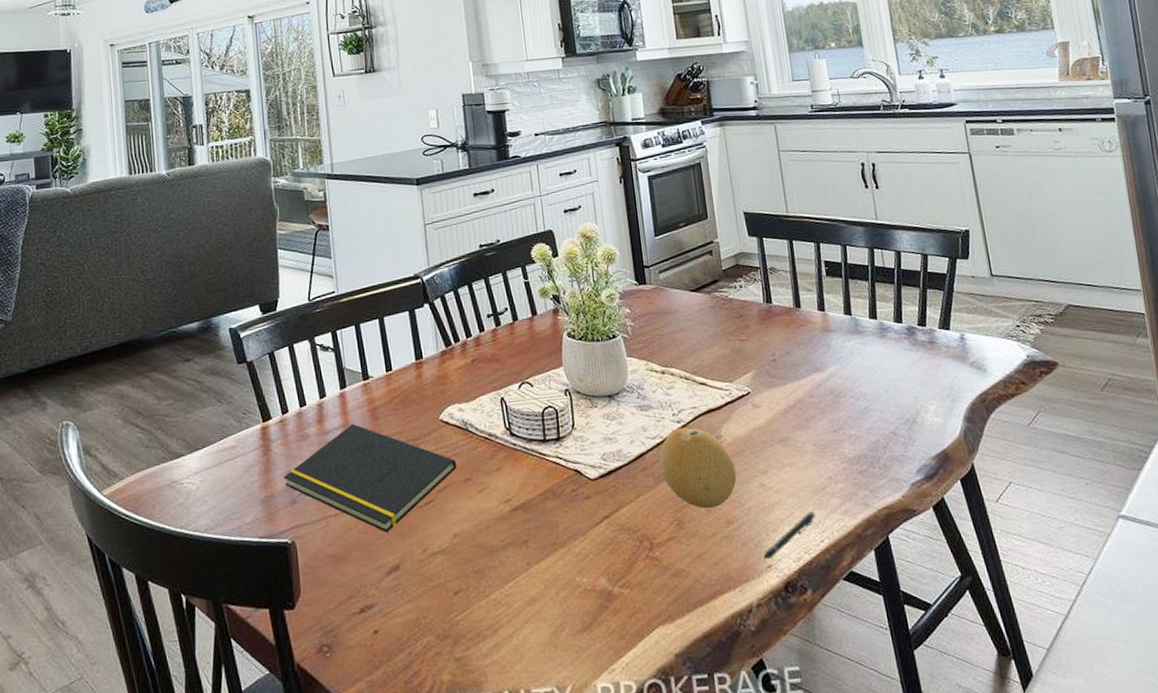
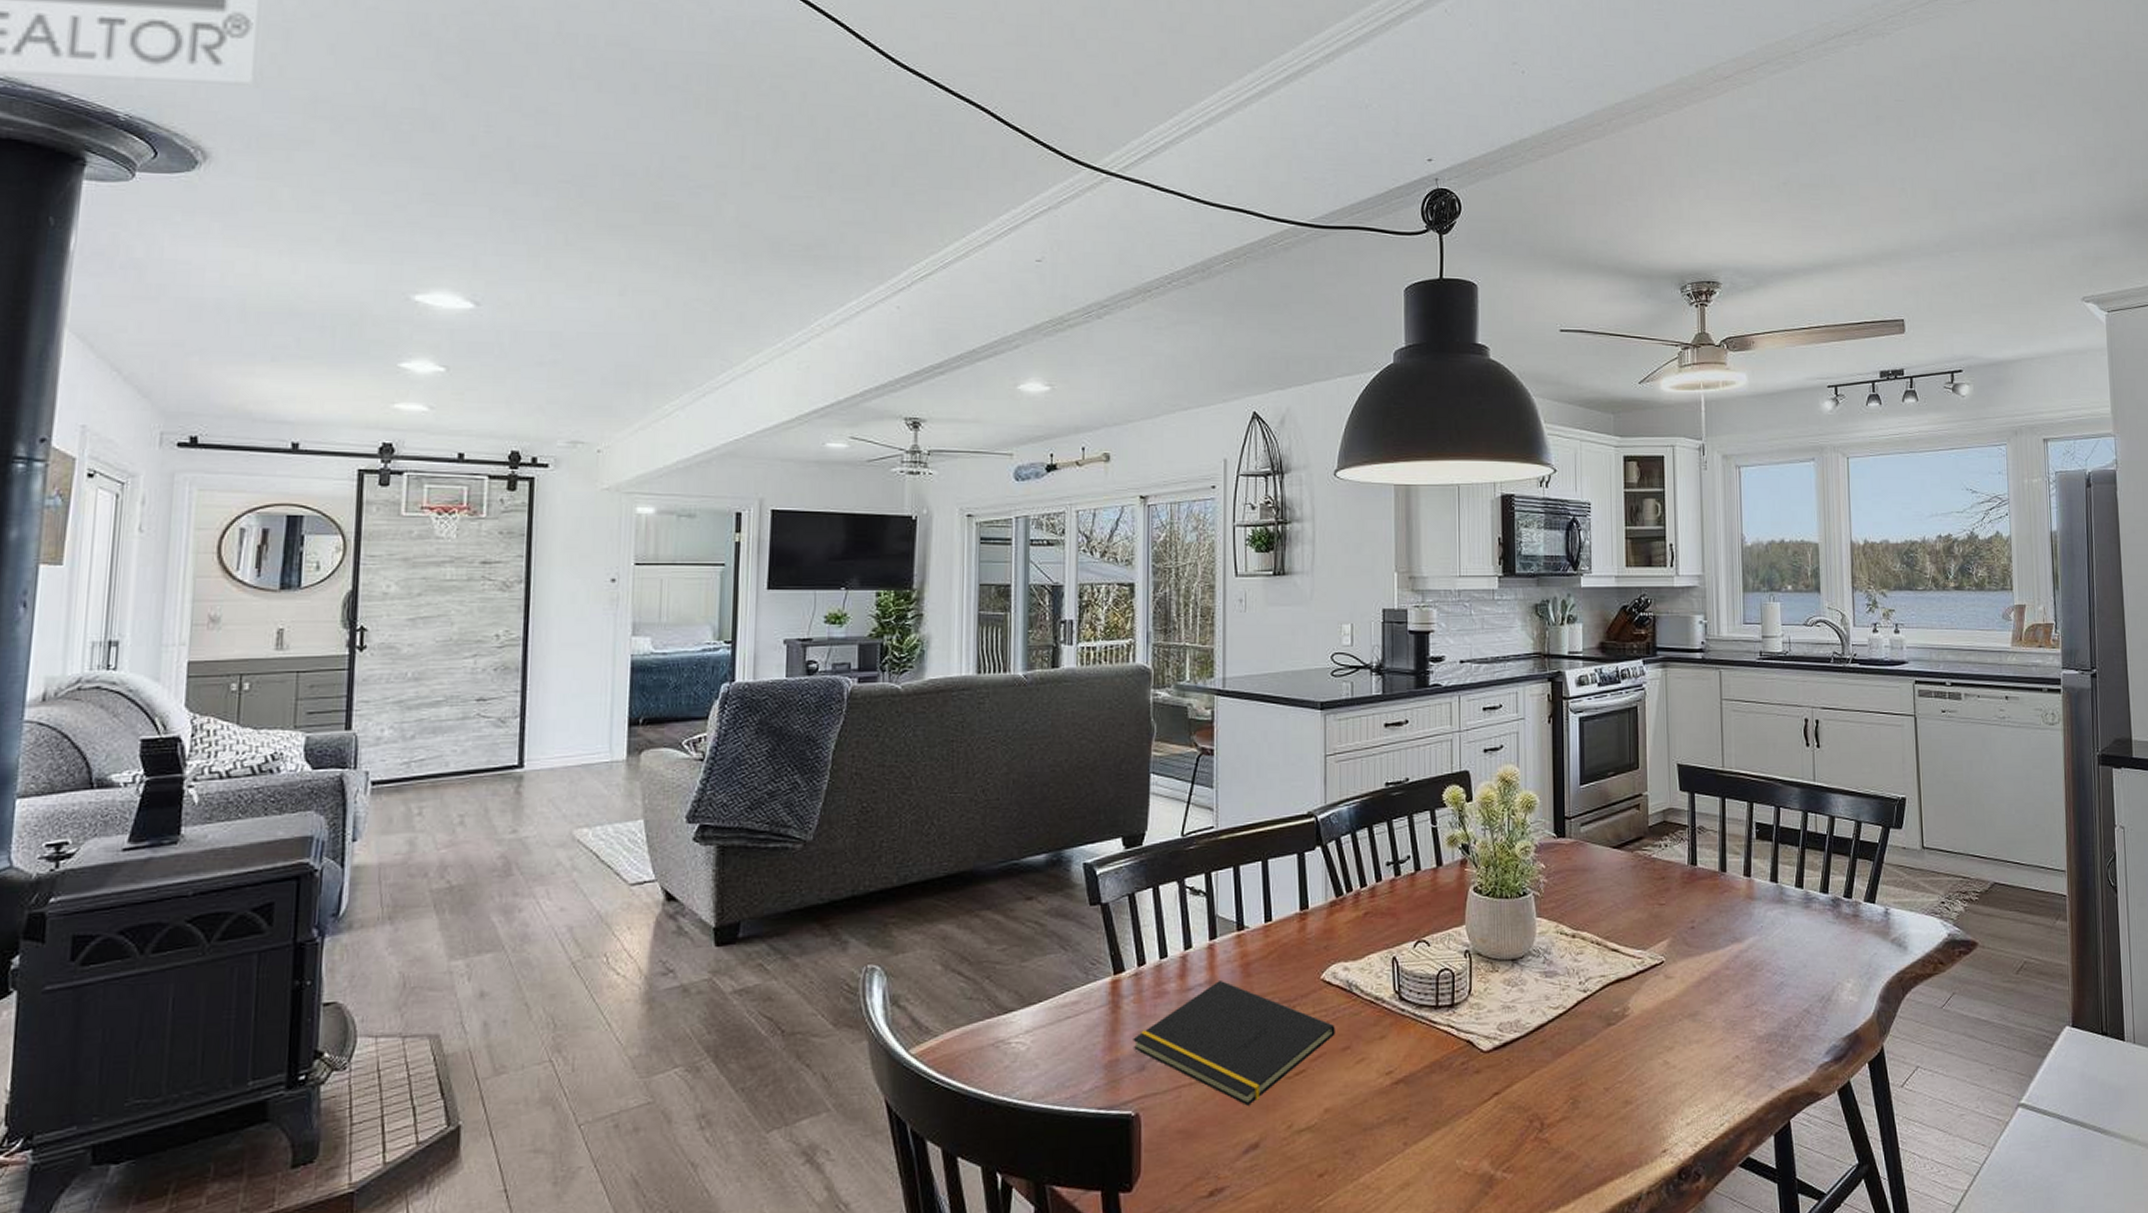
fruit: present [659,427,737,509] -> none [1559,997,1640,1087]
pen: present [764,511,816,560] -> none [1660,1092,1718,1144]

